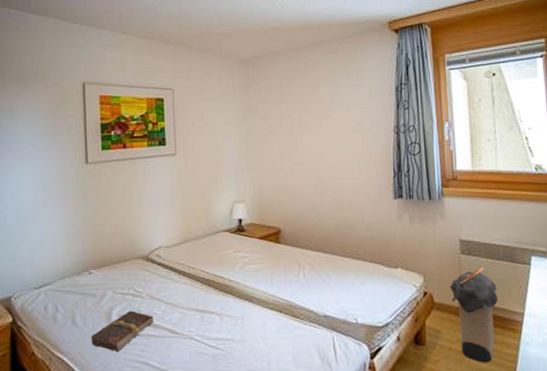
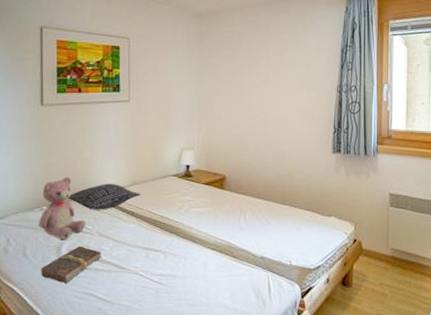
teddy bear: none [86,238,136,306] -> present [38,177,86,241]
pillow: none [116,242,192,271] -> present [68,183,141,210]
laundry hamper: present [449,267,498,363] -> none [377,219,420,305]

